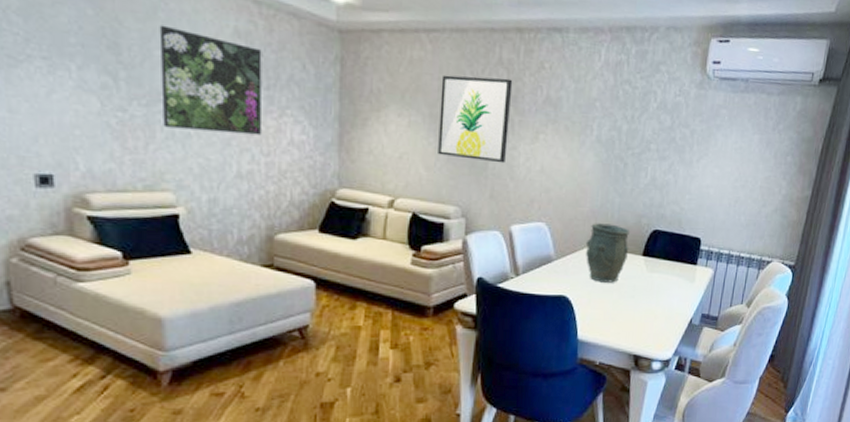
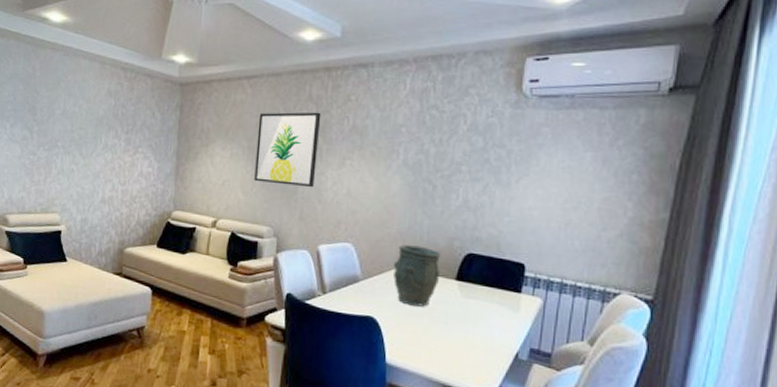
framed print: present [159,25,263,136] -> none [57,92,125,169]

